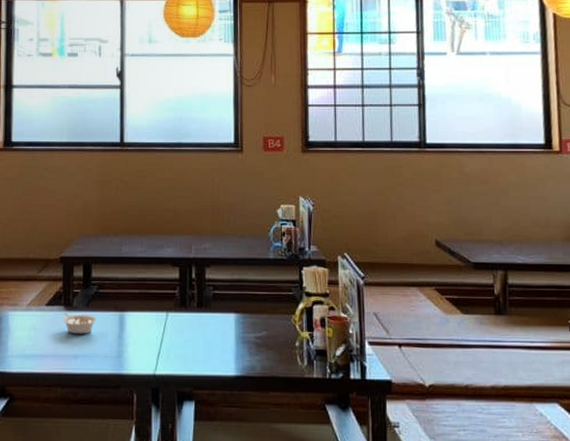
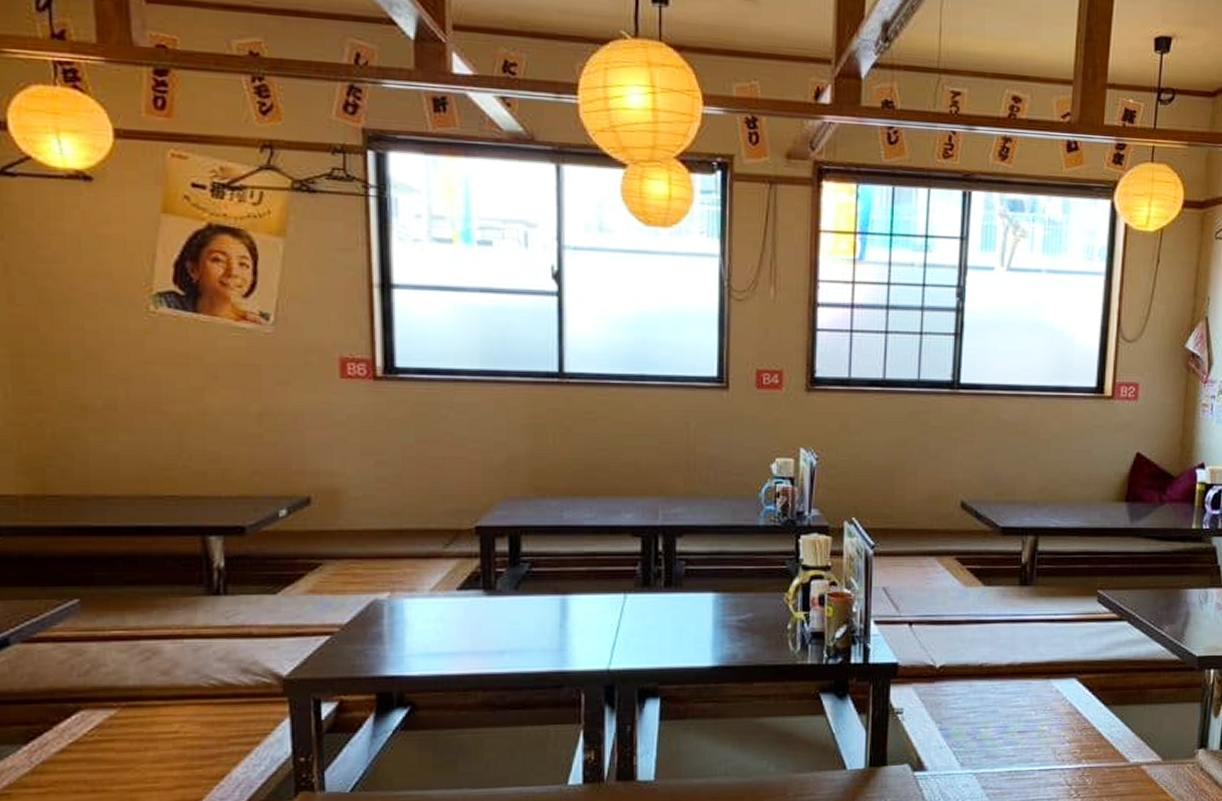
legume: present [63,312,96,335] -> none [482,597,529,626]

